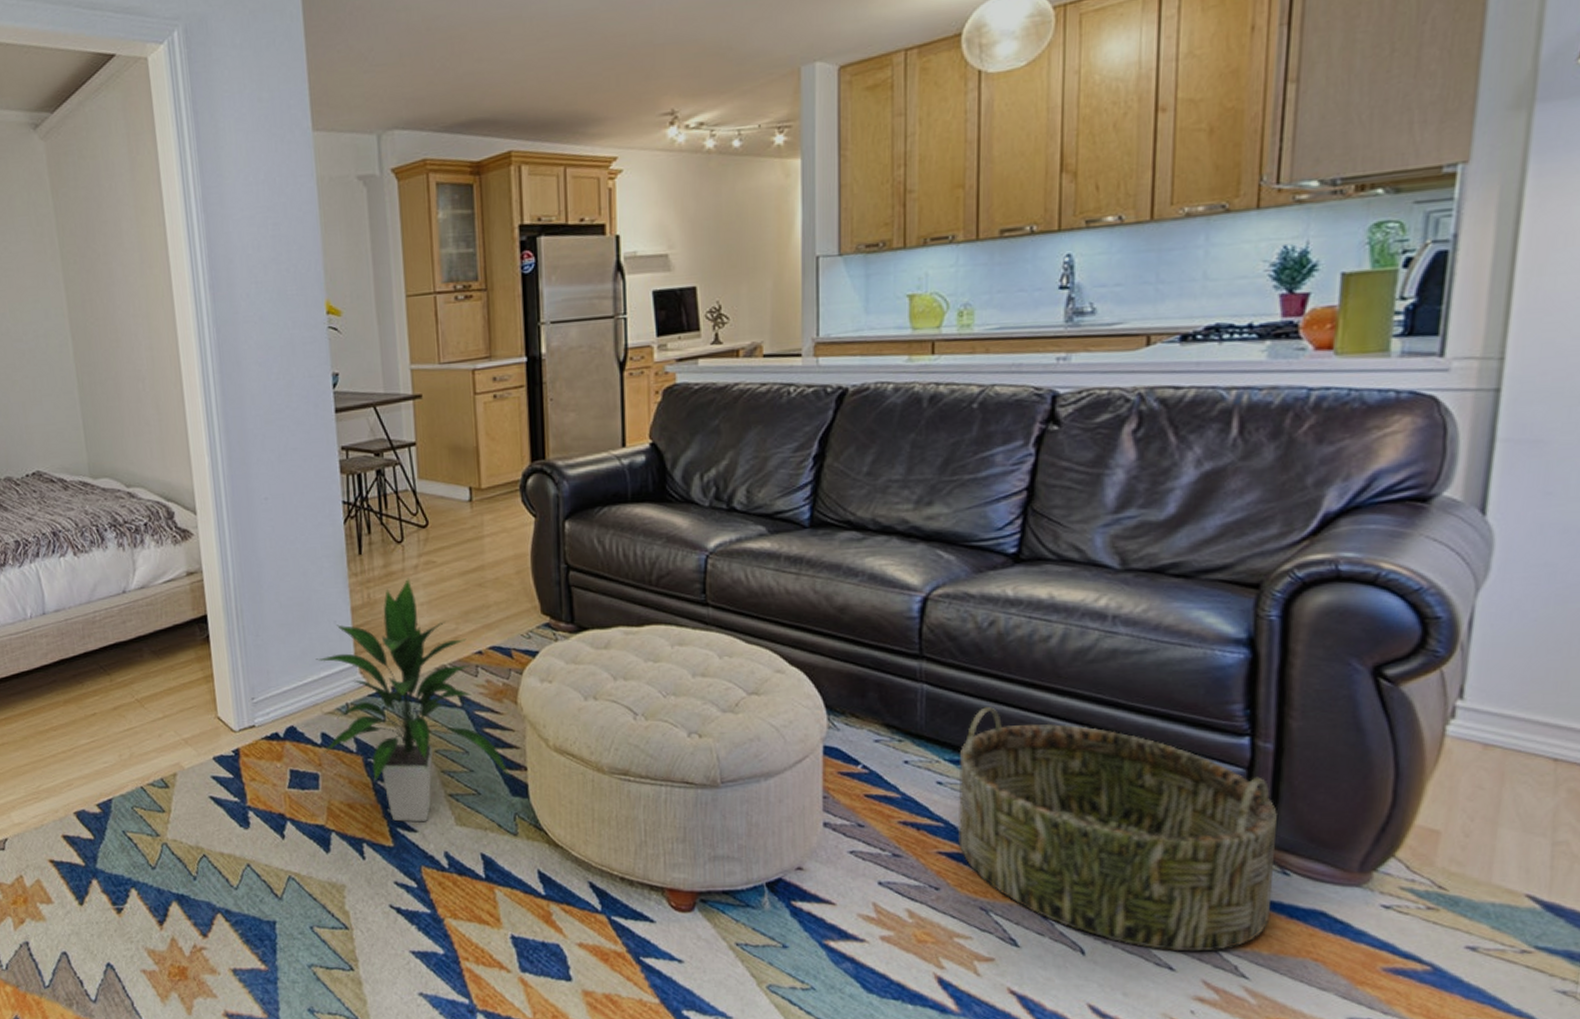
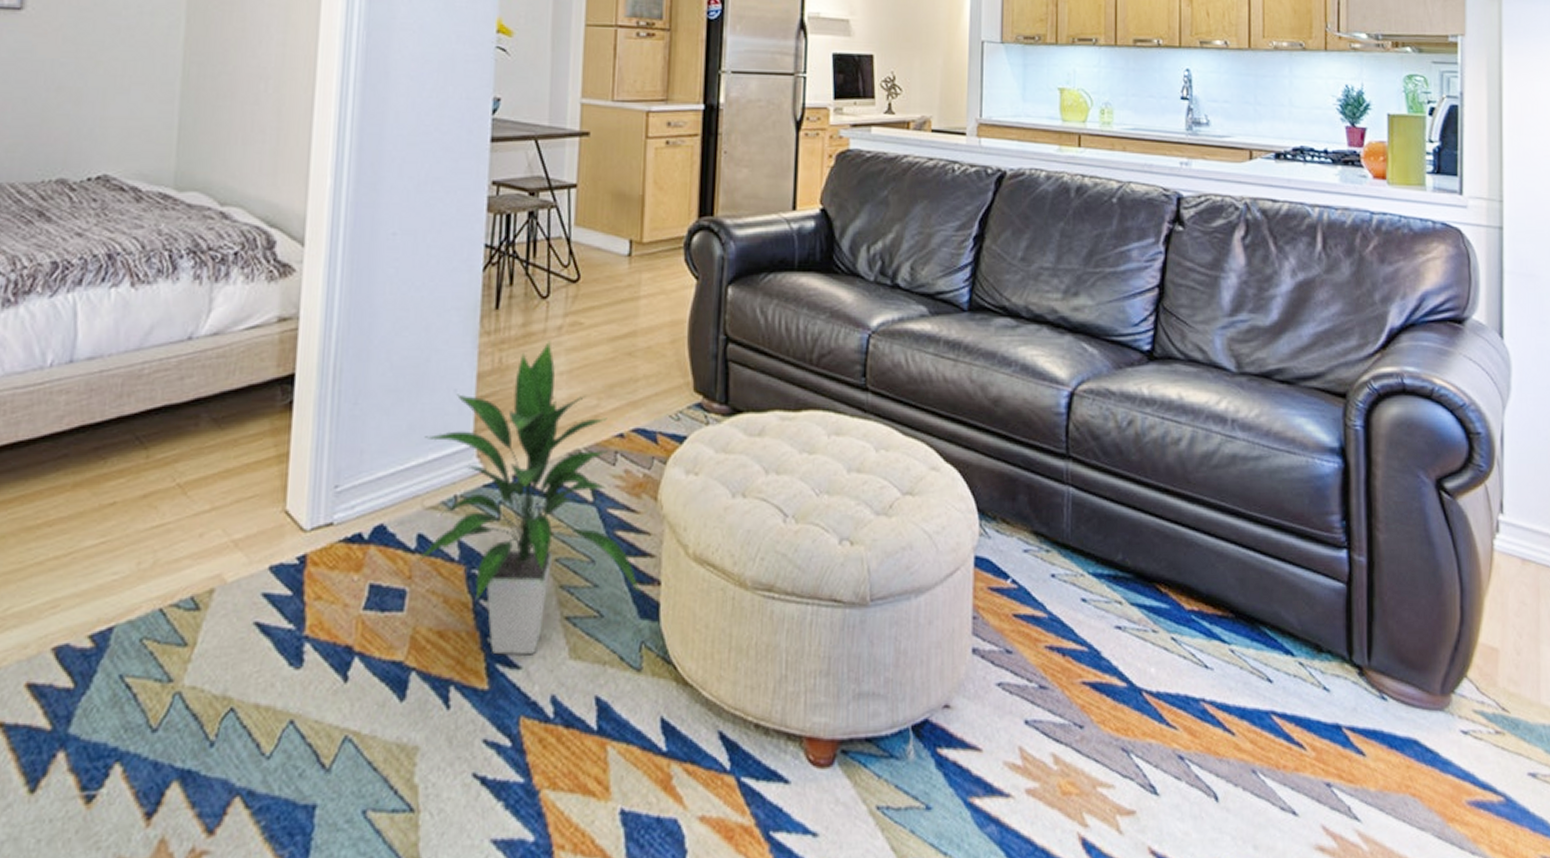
basket: present [958,707,1277,952] -> none [1101,514,1374,793]

